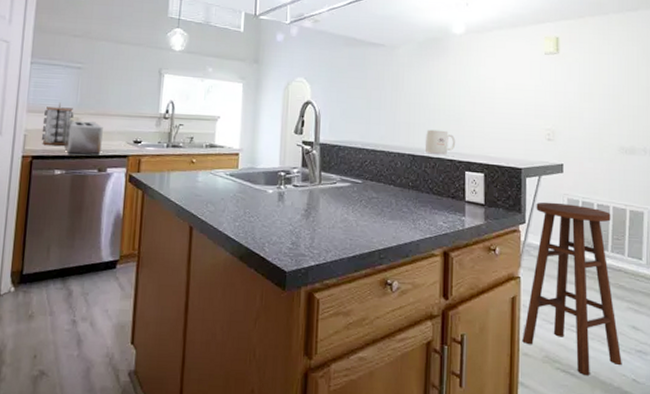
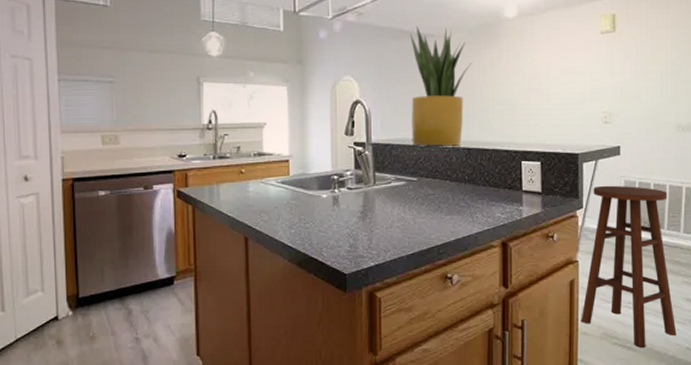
spice rack: present [41,102,74,146] -> none [79,120,112,167]
toaster: present [63,120,103,156] -> none [104,138,145,176]
planter: none [358,36,420,152] -> present [410,26,473,146]
mug: present [424,129,456,156] -> none [479,121,511,146]

